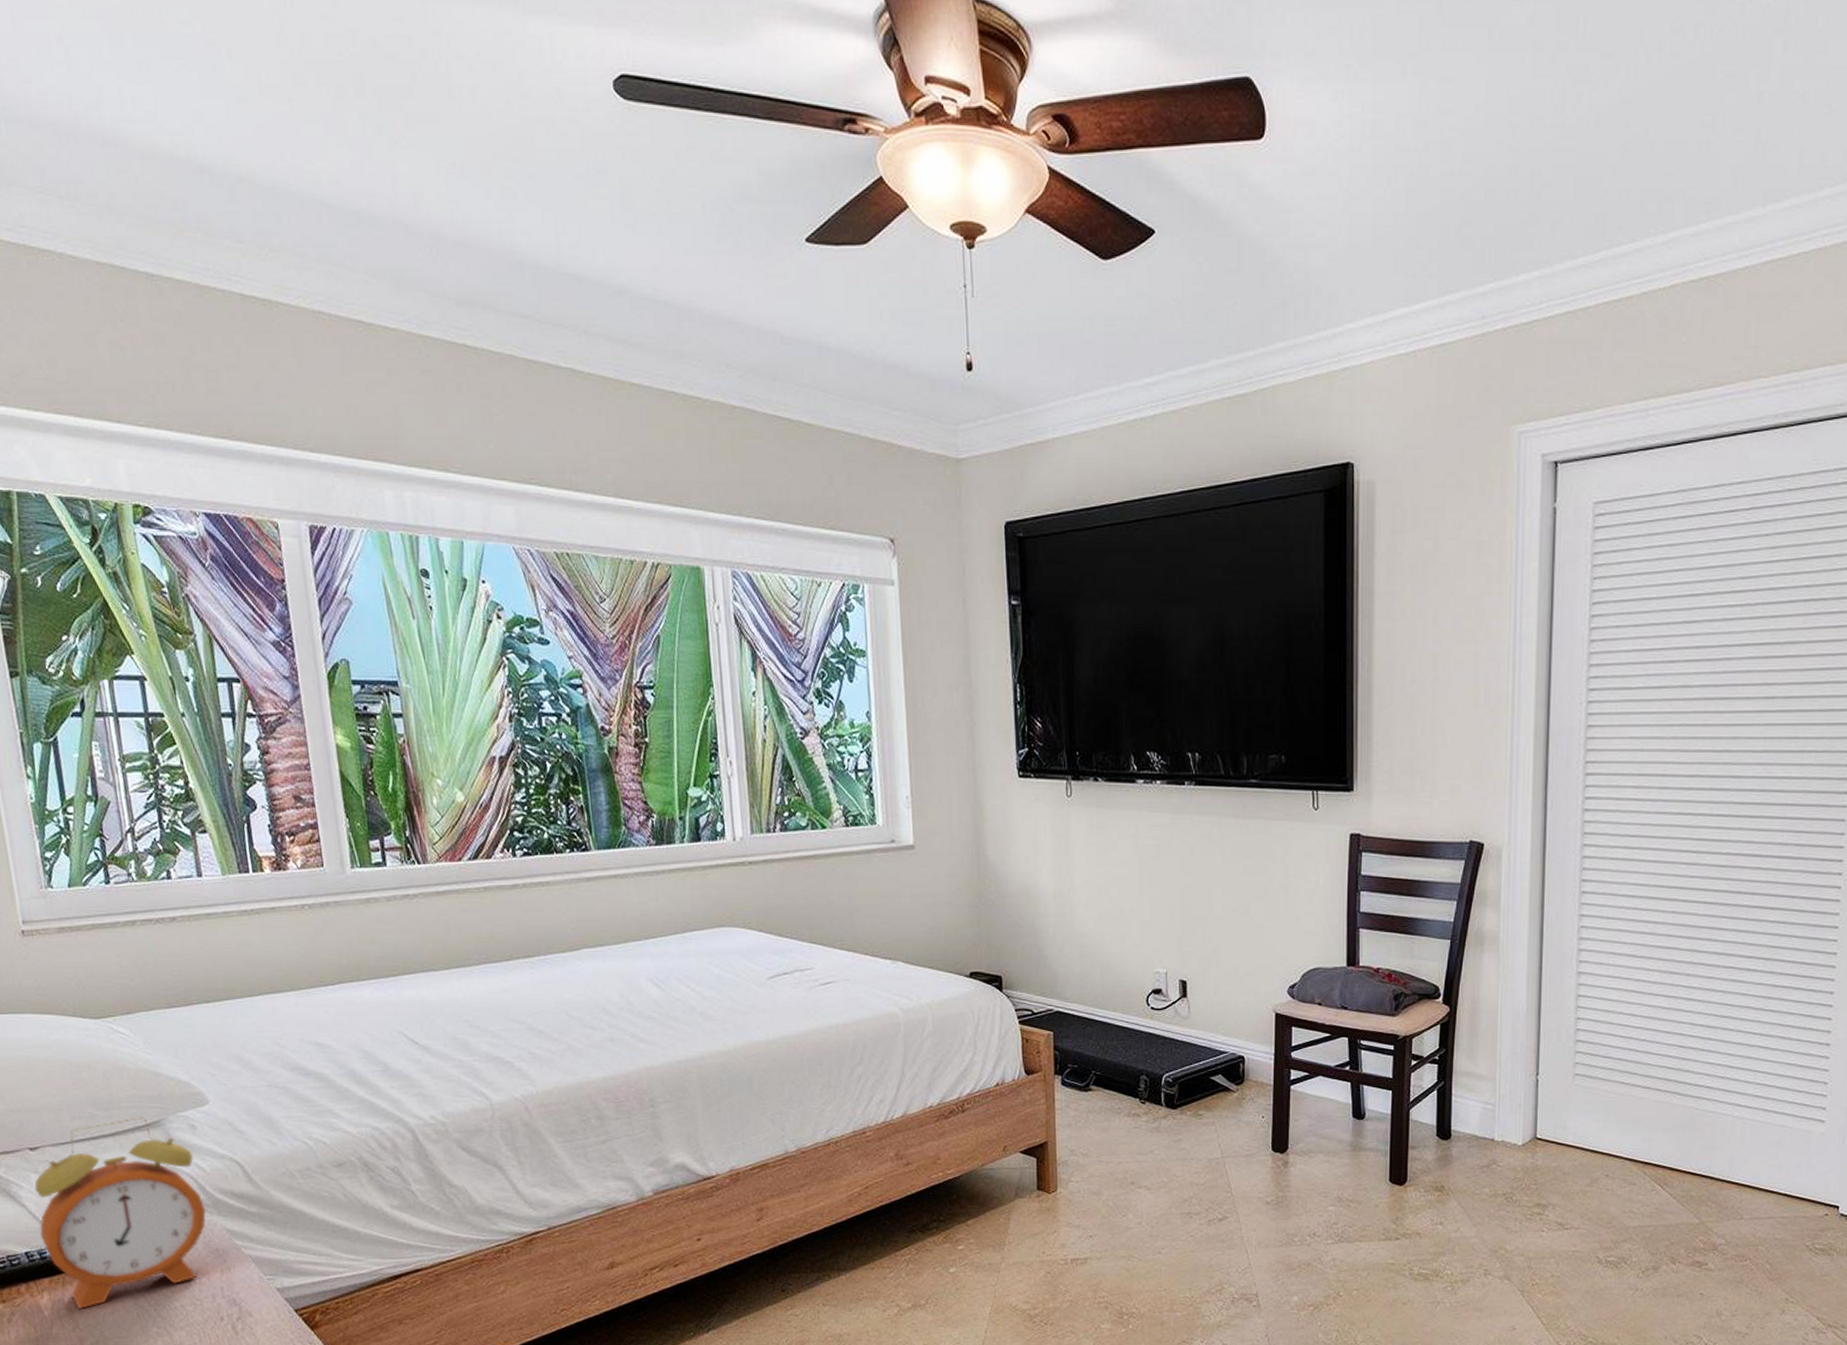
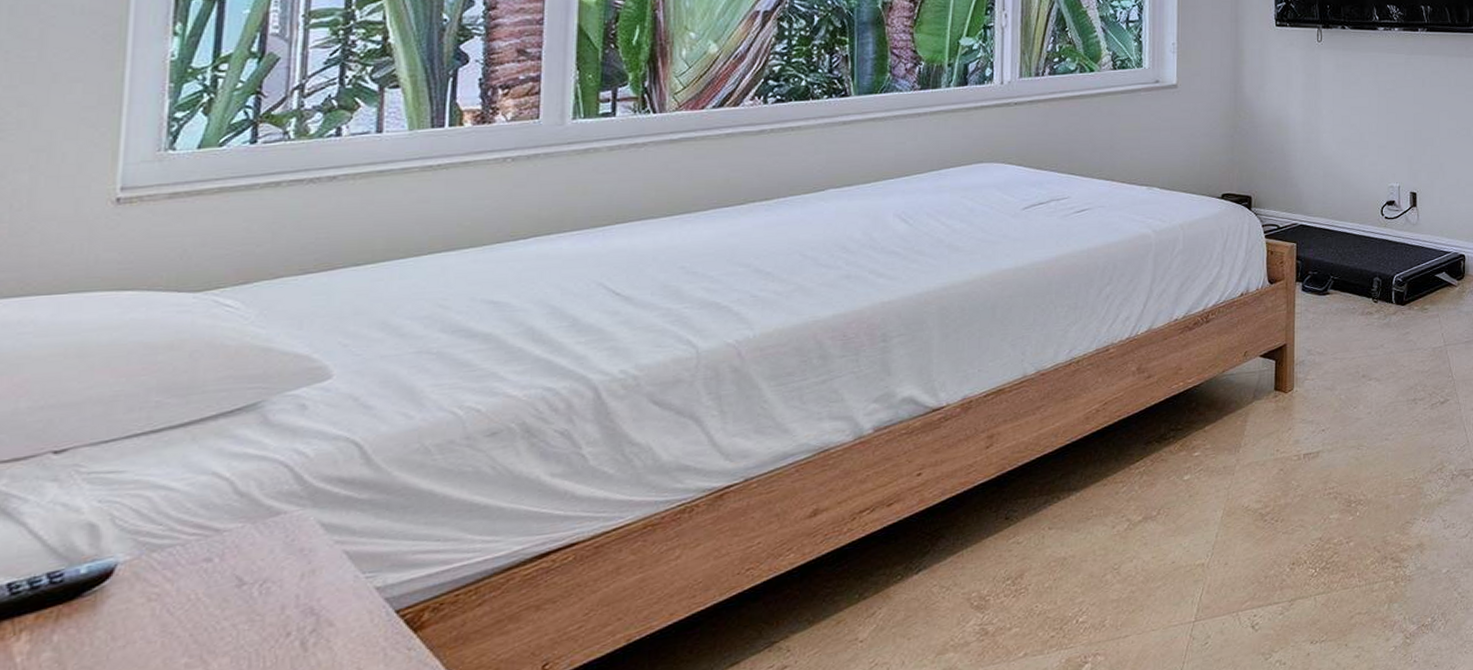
alarm clock: present [34,1117,206,1309] -> none [39,400,298,648]

